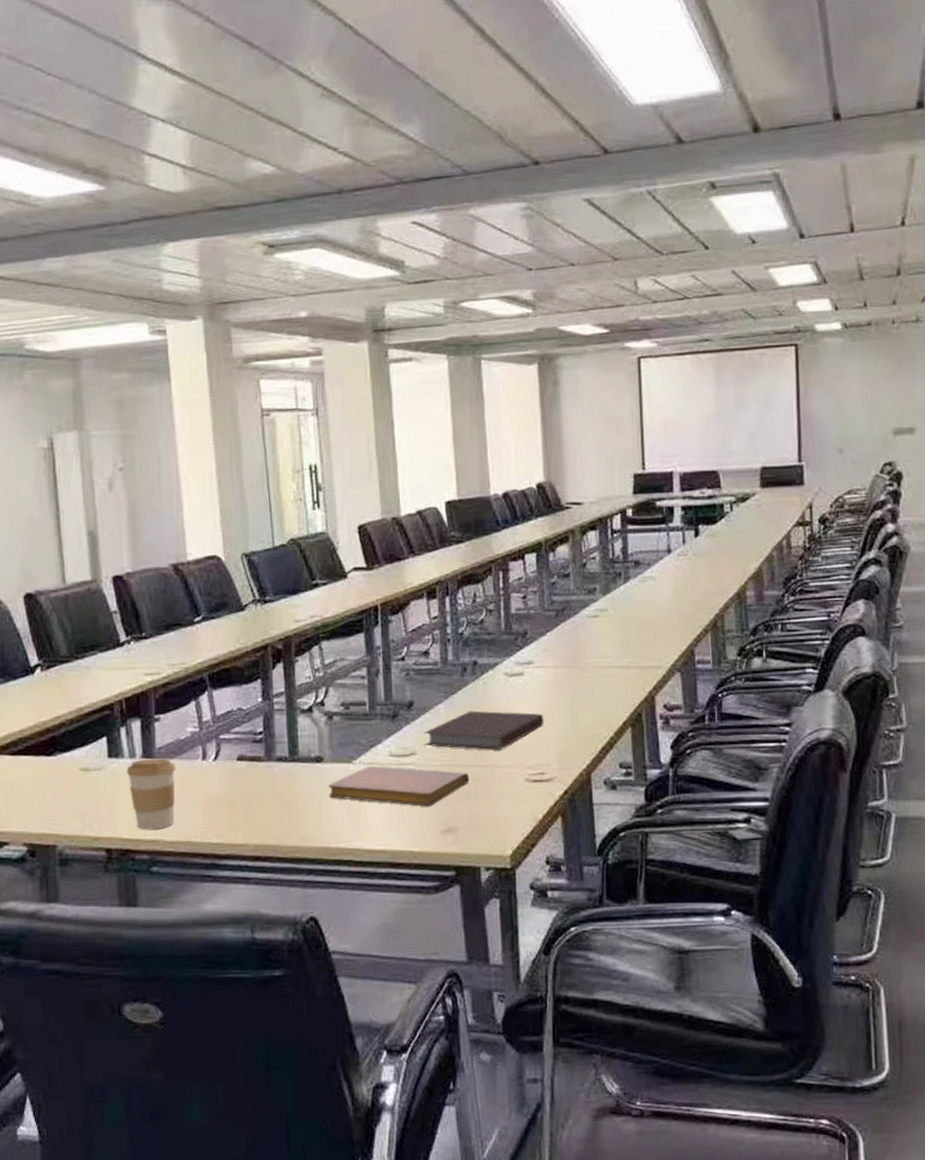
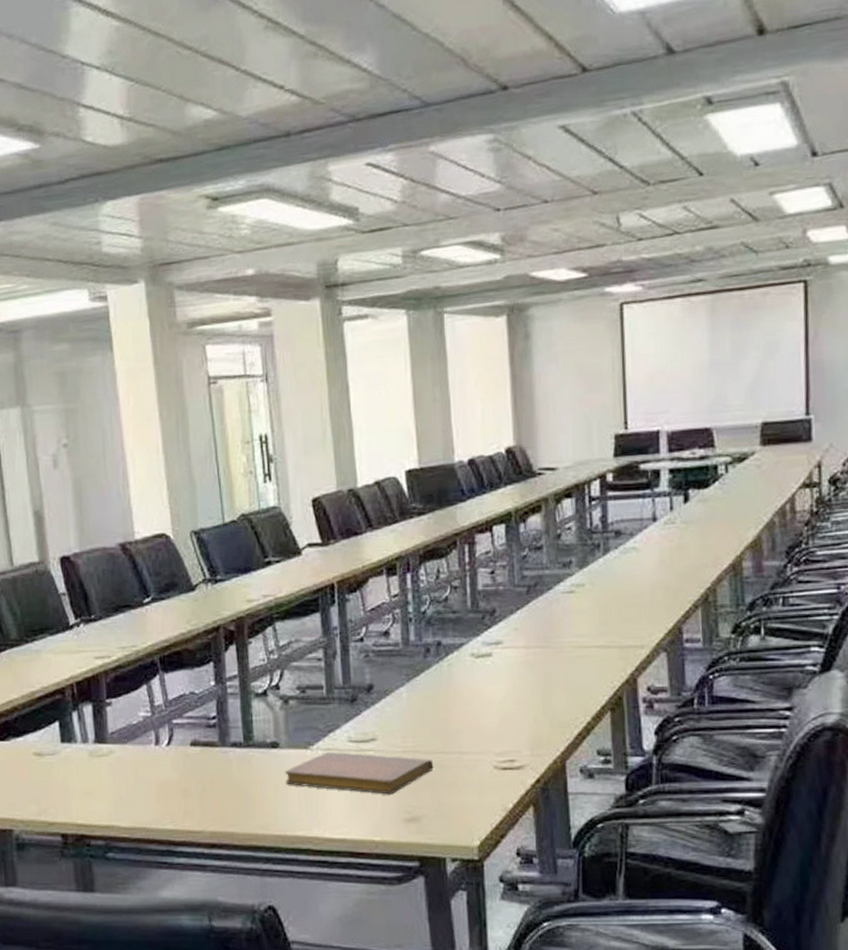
coffee cup: present [126,758,176,830] -> none [79,743,129,815]
notebook: present [423,710,544,750] -> none [383,694,514,735]

